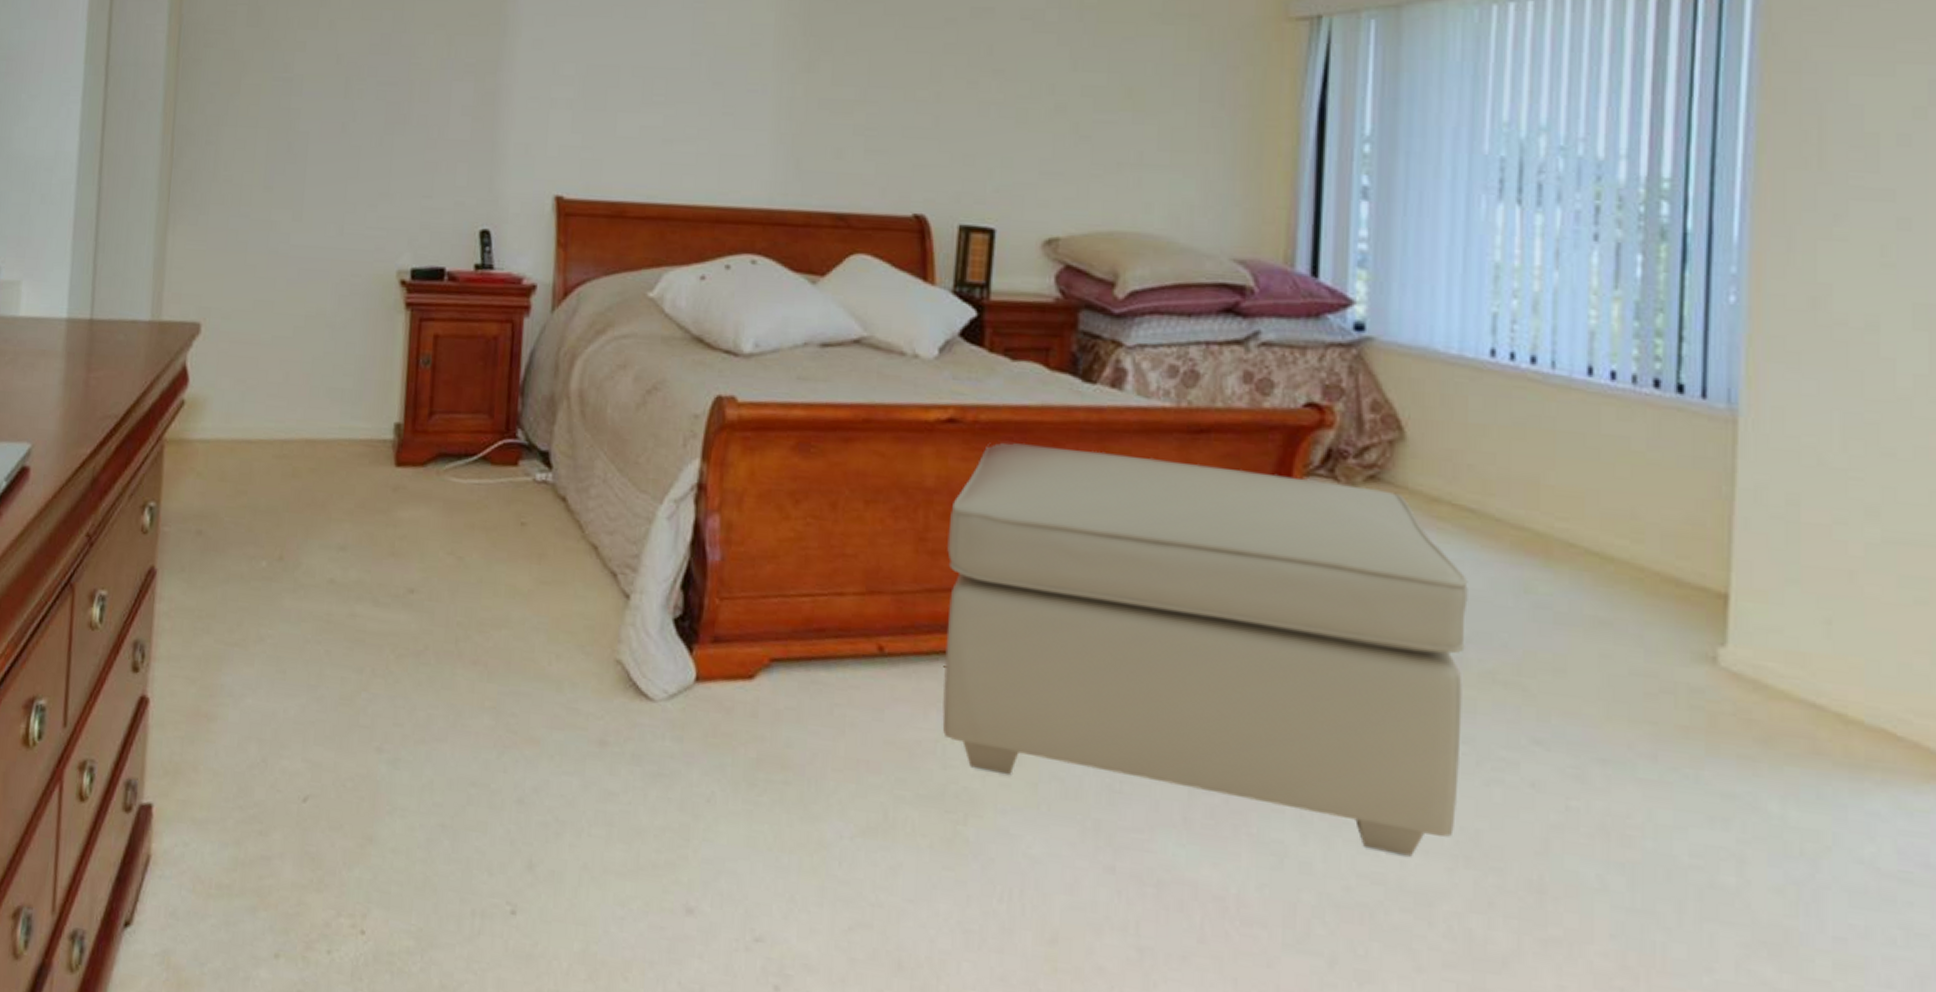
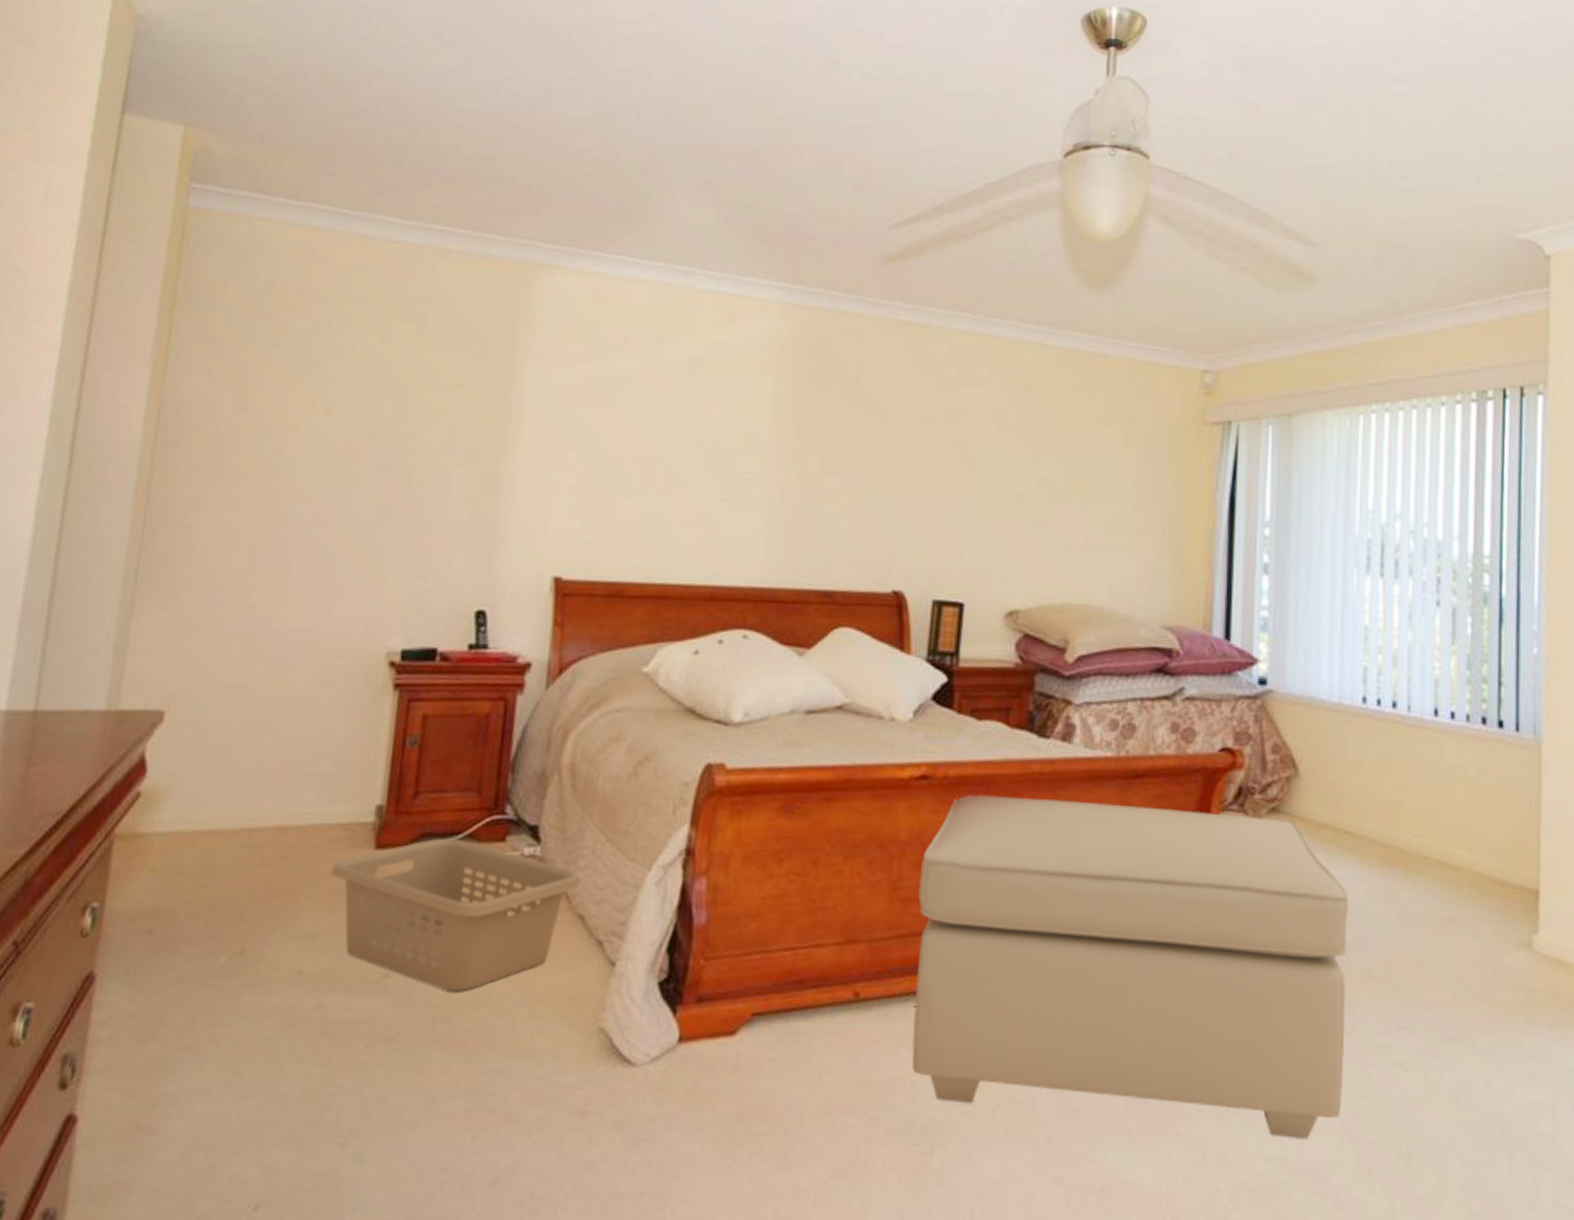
laundry basket: none [355,458,594,612] -> present [330,838,582,992]

